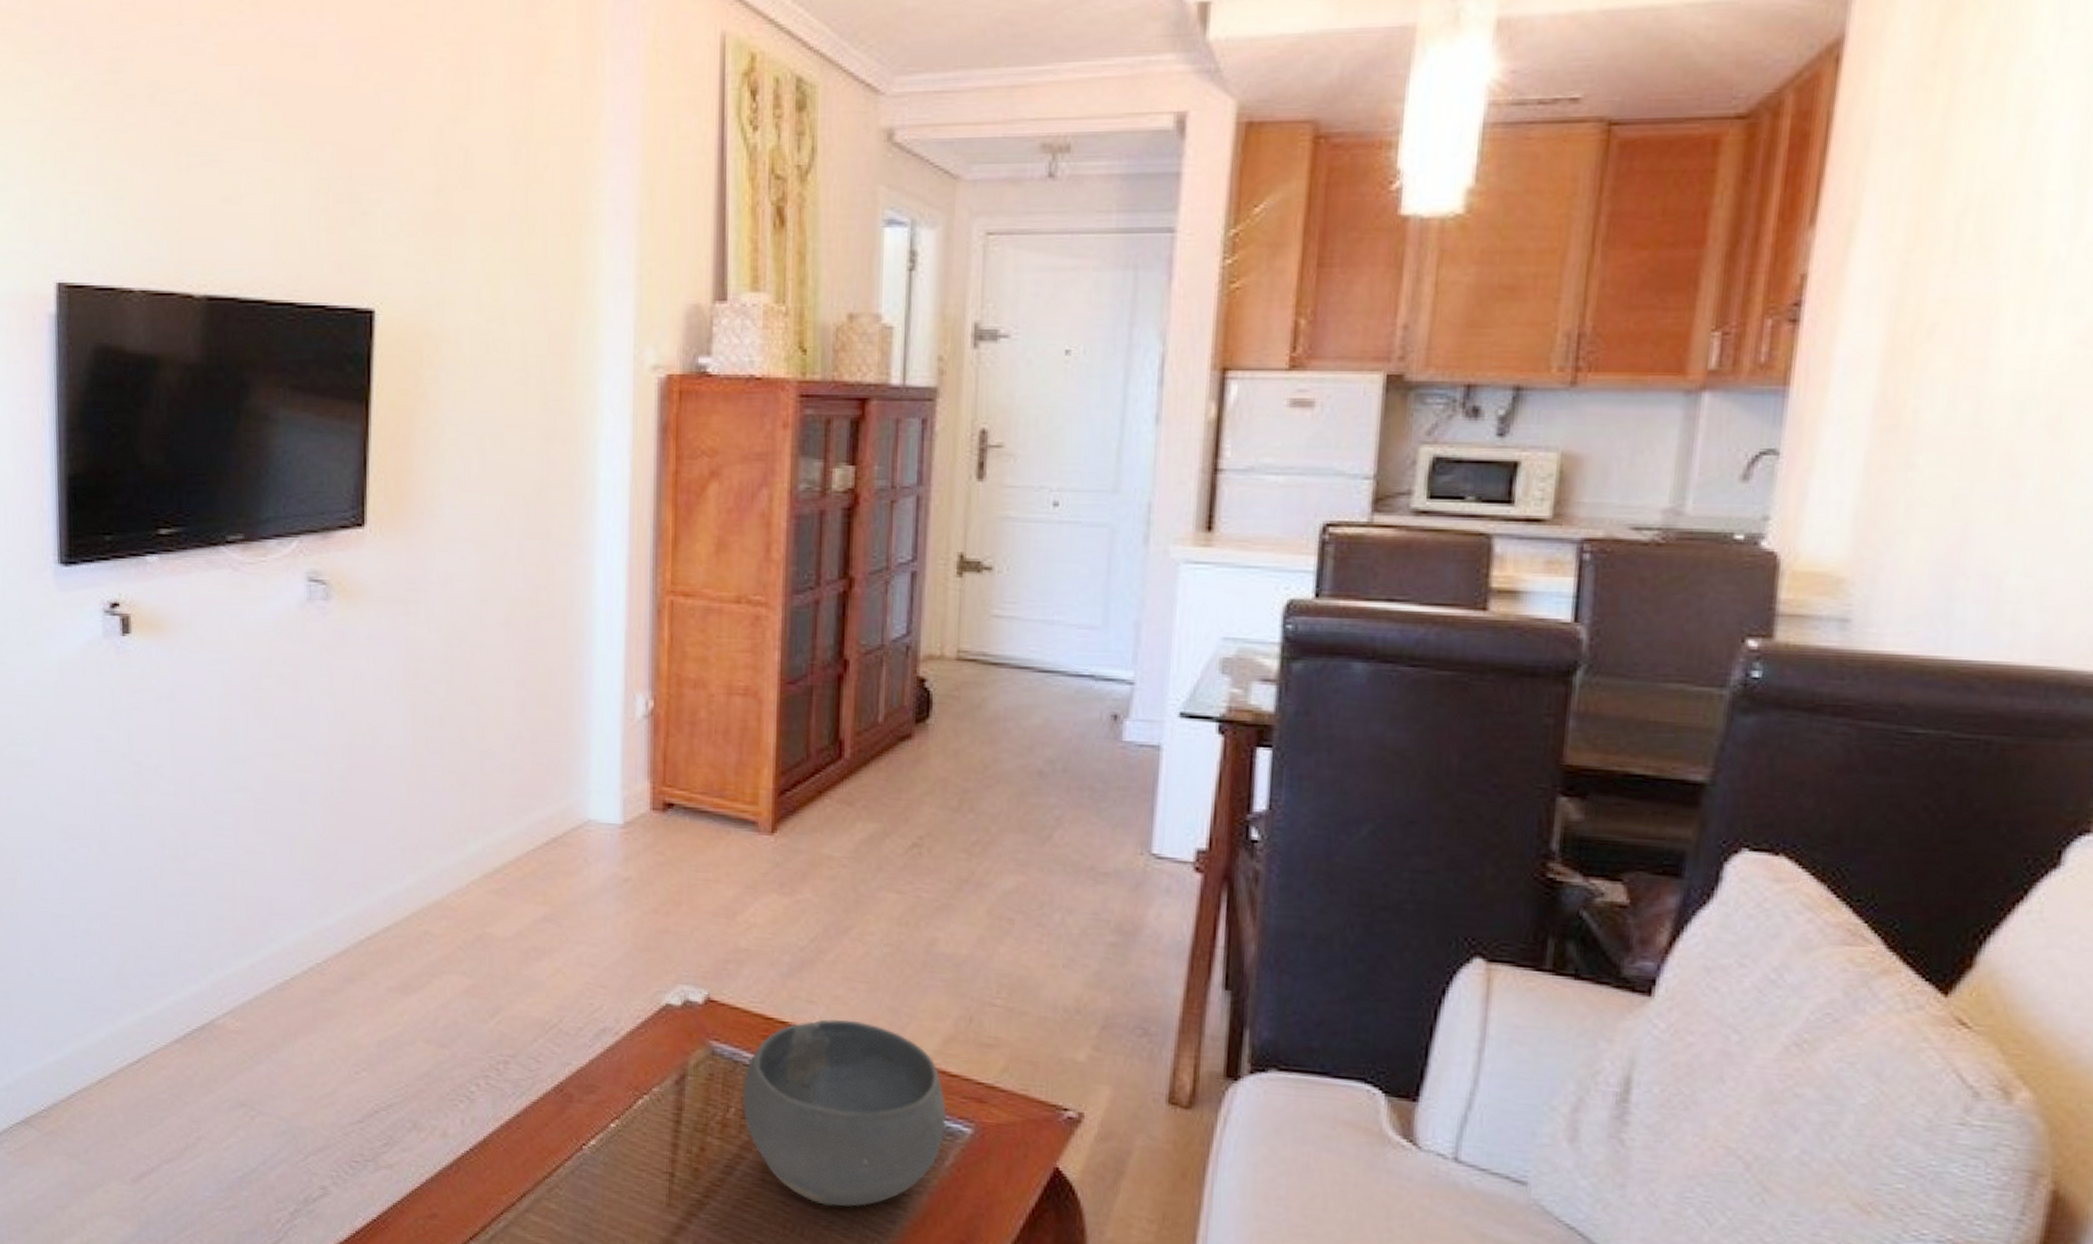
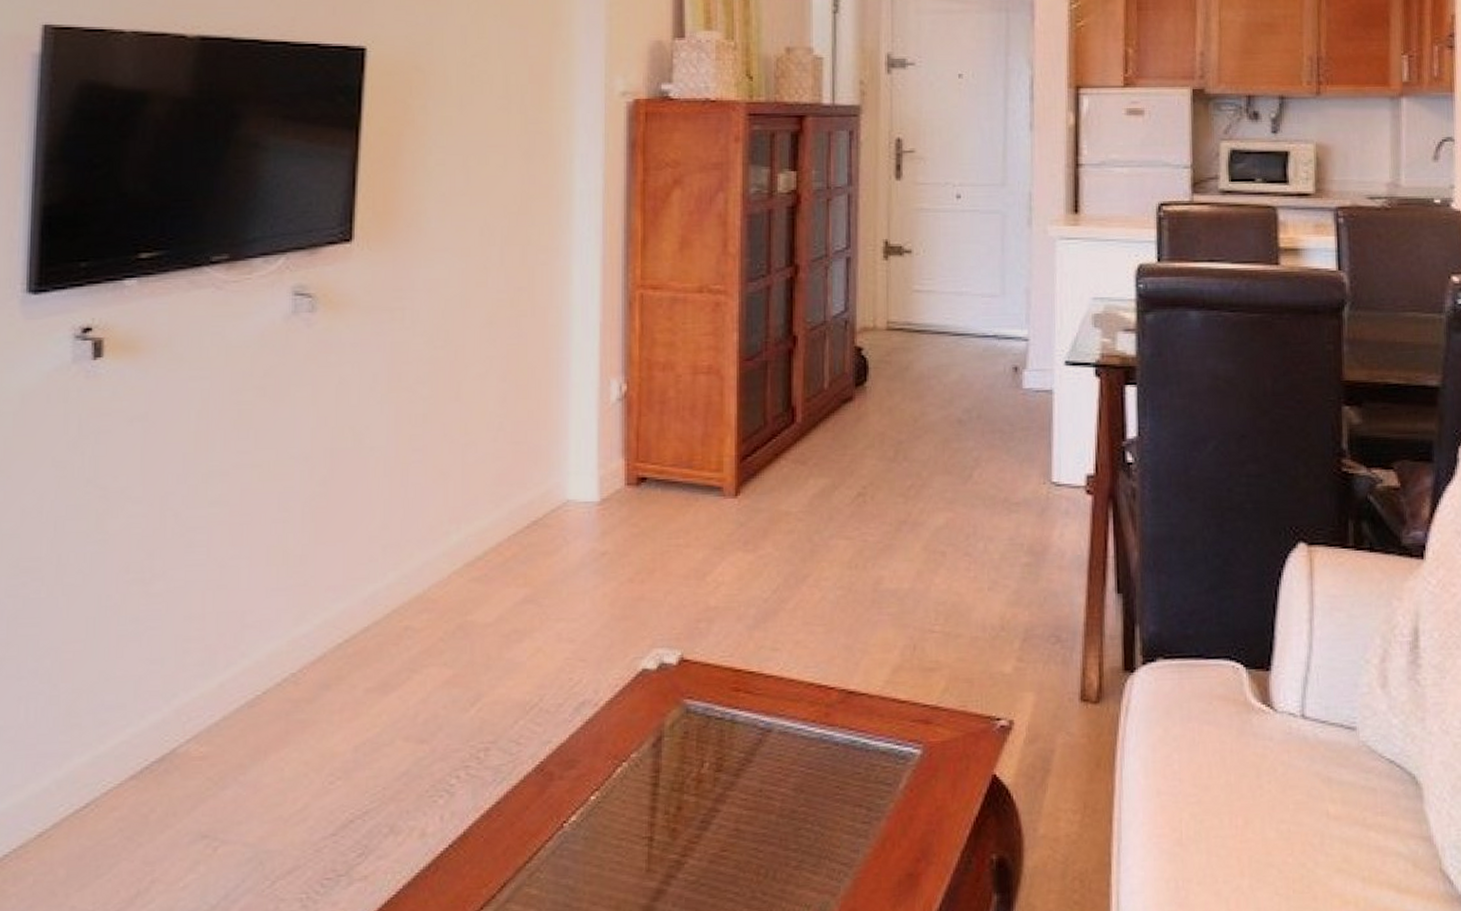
bowl: present [742,1019,947,1207] -> none [715,662,899,845]

